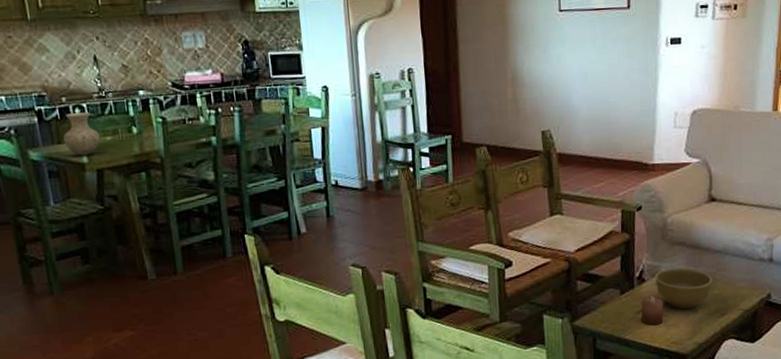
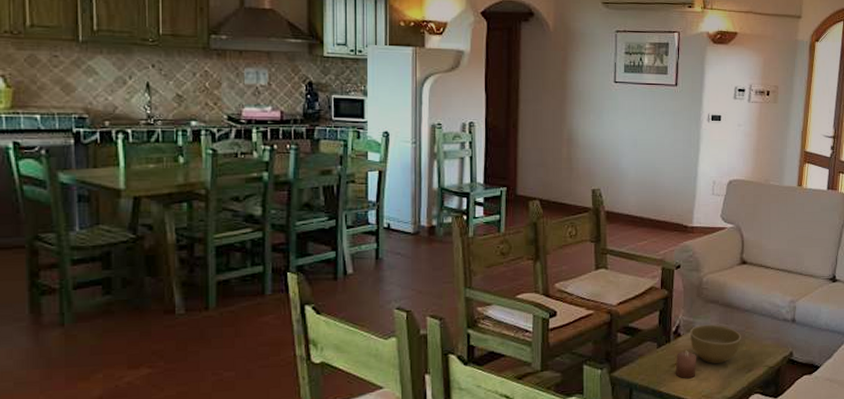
vase: present [63,112,101,156] -> none [101,138,143,182]

